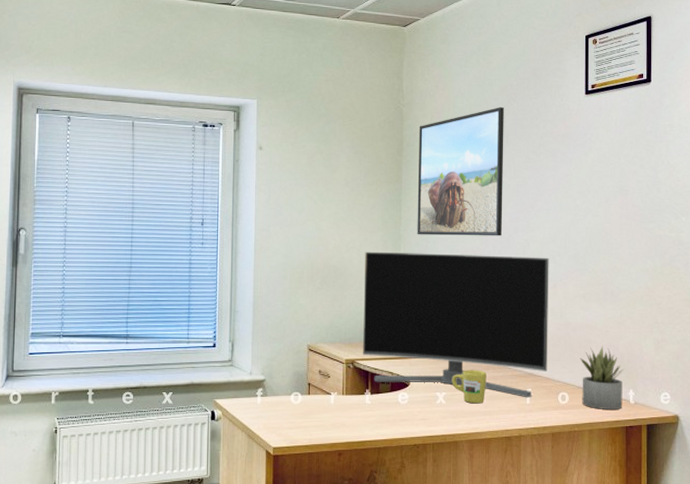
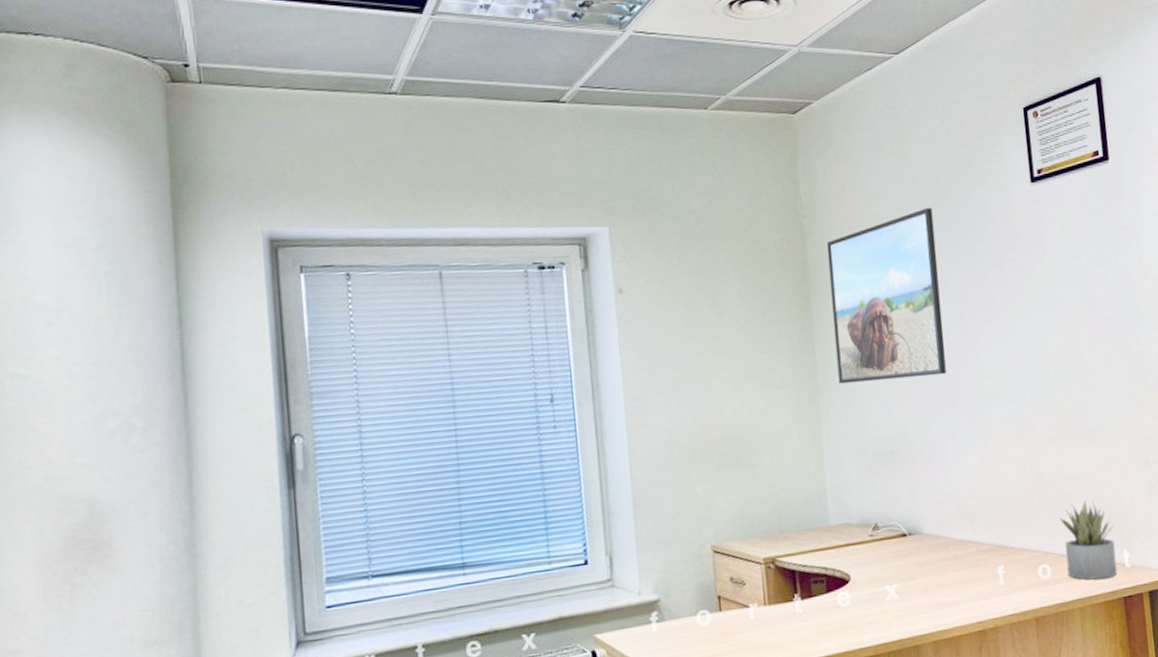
computer monitor: present [363,251,549,398] -> none [774,396,1021,583]
mug: present [451,370,487,404] -> none [903,549,948,595]

